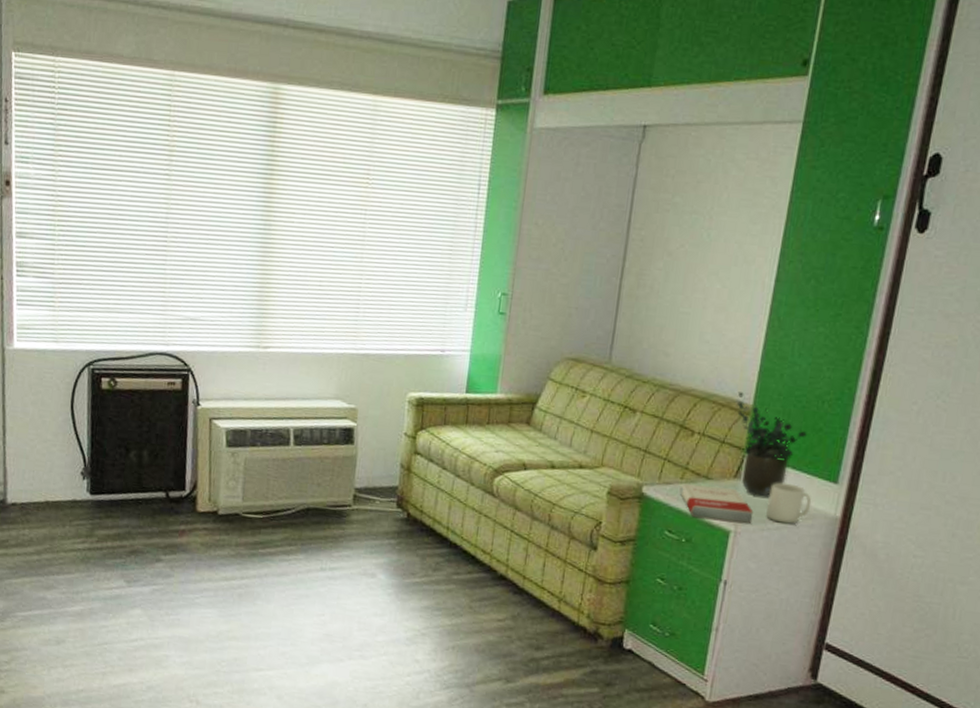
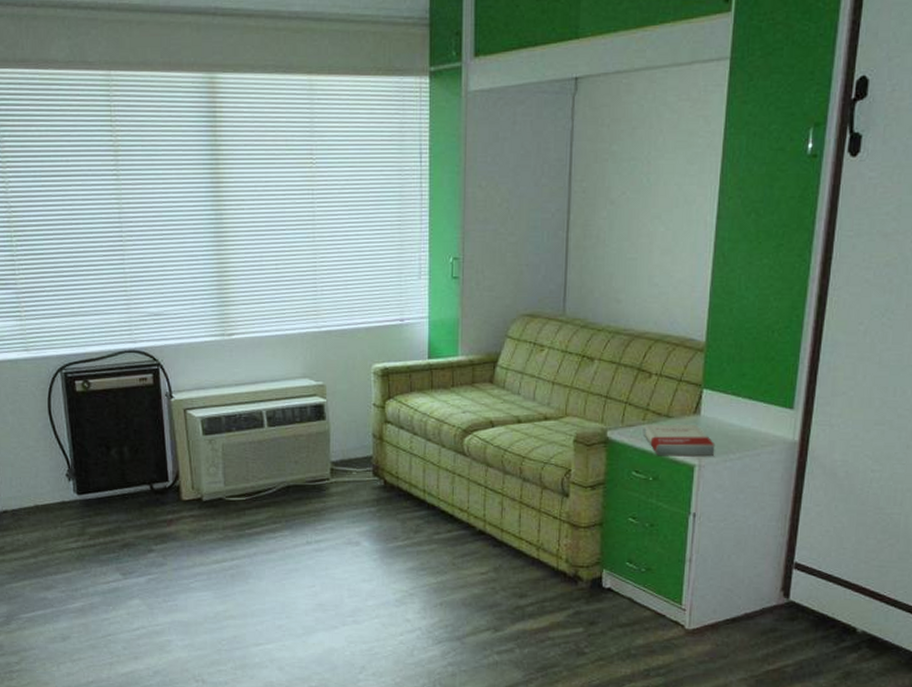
potted plant: present [737,392,807,497] -> none [690,330,760,429]
mug: present [766,482,812,524] -> none [727,413,770,453]

